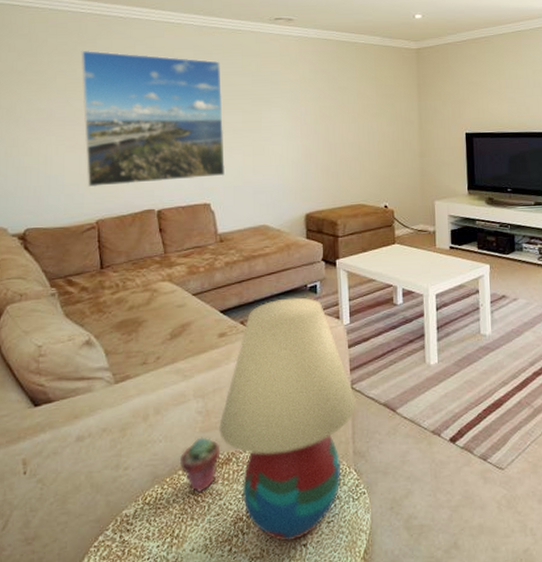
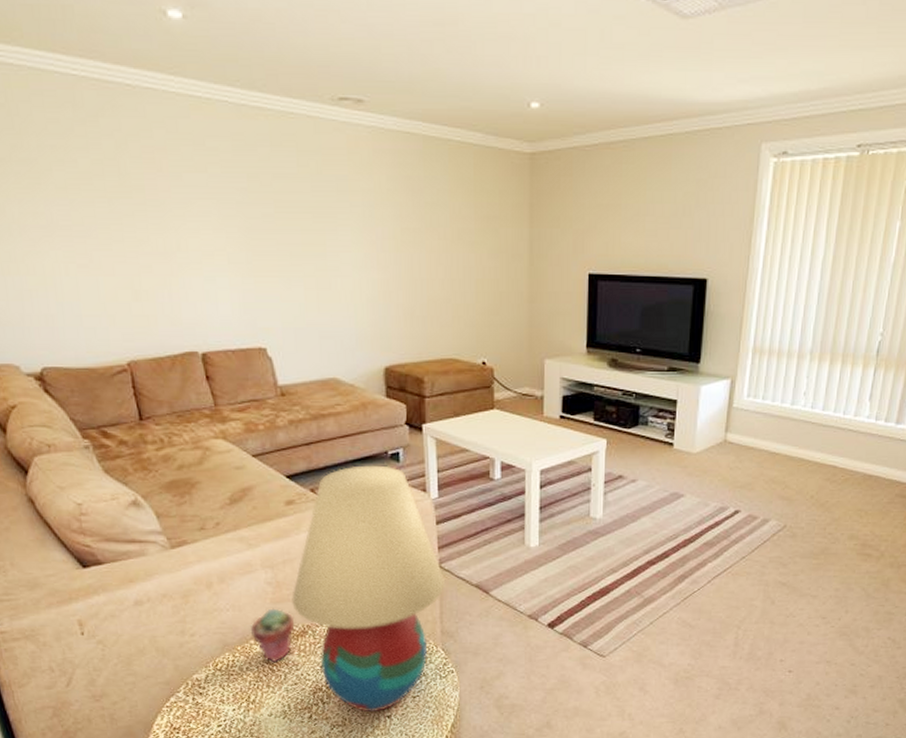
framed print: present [80,50,226,188] -> none [79,131,283,321]

